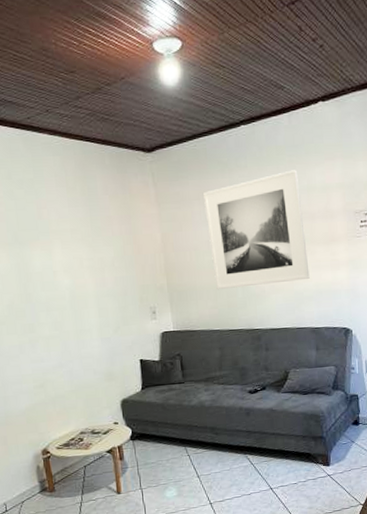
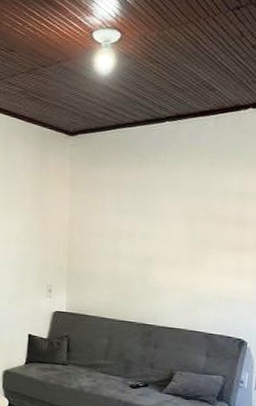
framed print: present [203,170,310,290] -> none [114,172,216,284]

